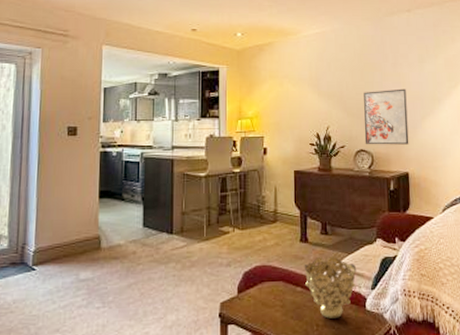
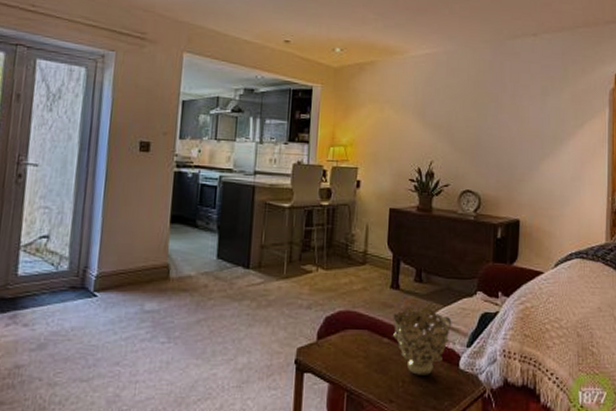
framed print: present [364,88,409,145] -> none [472,124,524,188]

